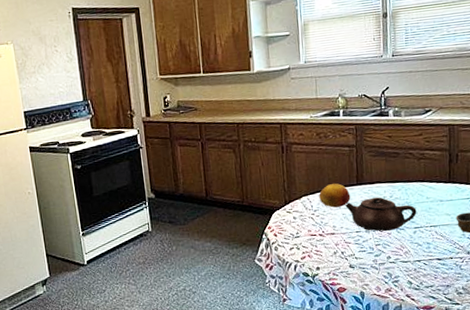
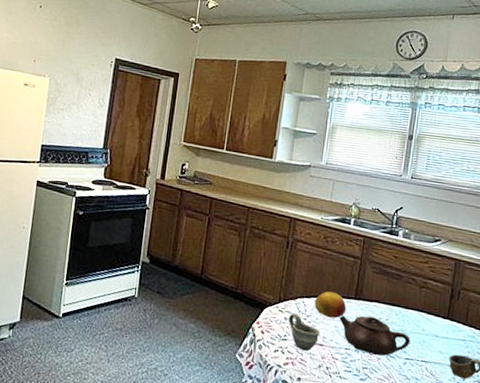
cup: none [296,211,330,243] -> present [288,313,321,351]

